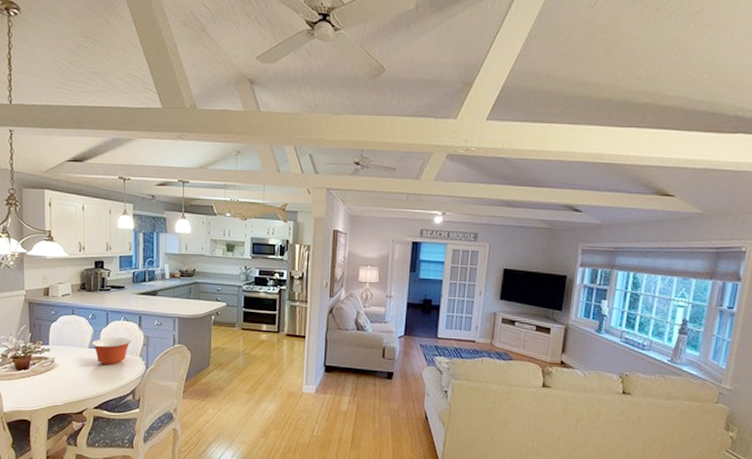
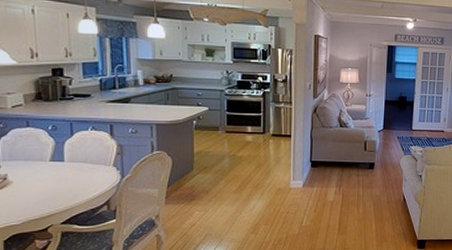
mixing bowl: present [92,337,131,365] -> none [54,148,102,177]

